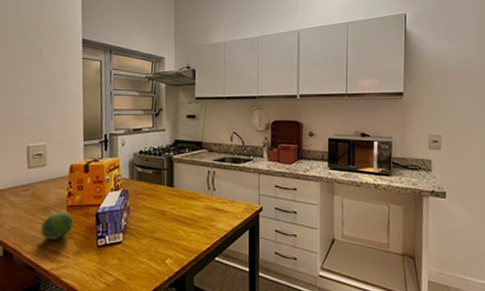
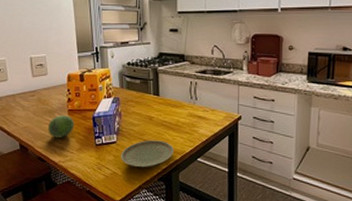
plate: none [127,238,188,272] -> present [121,140,173,168]

